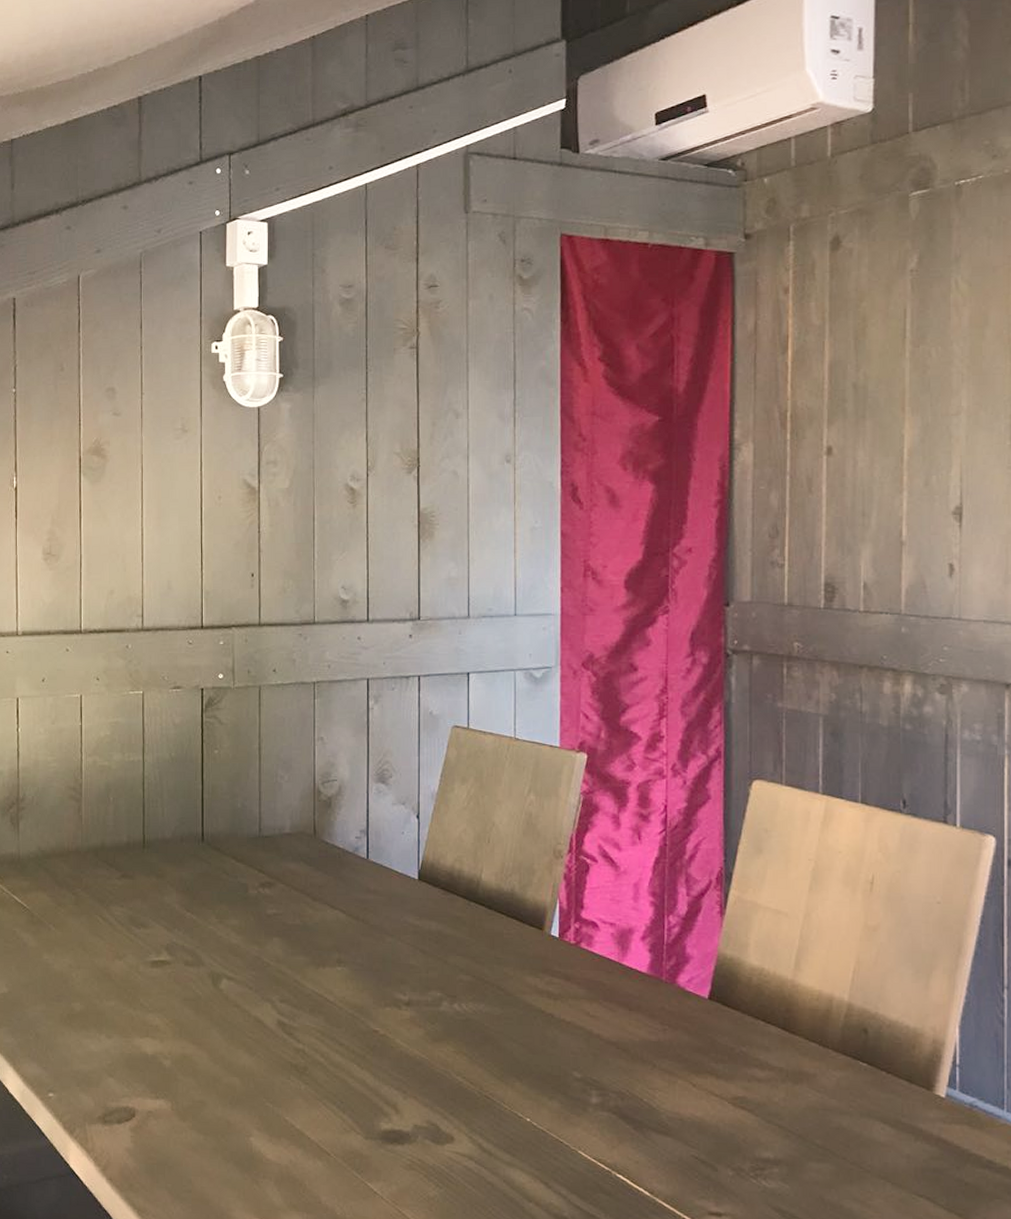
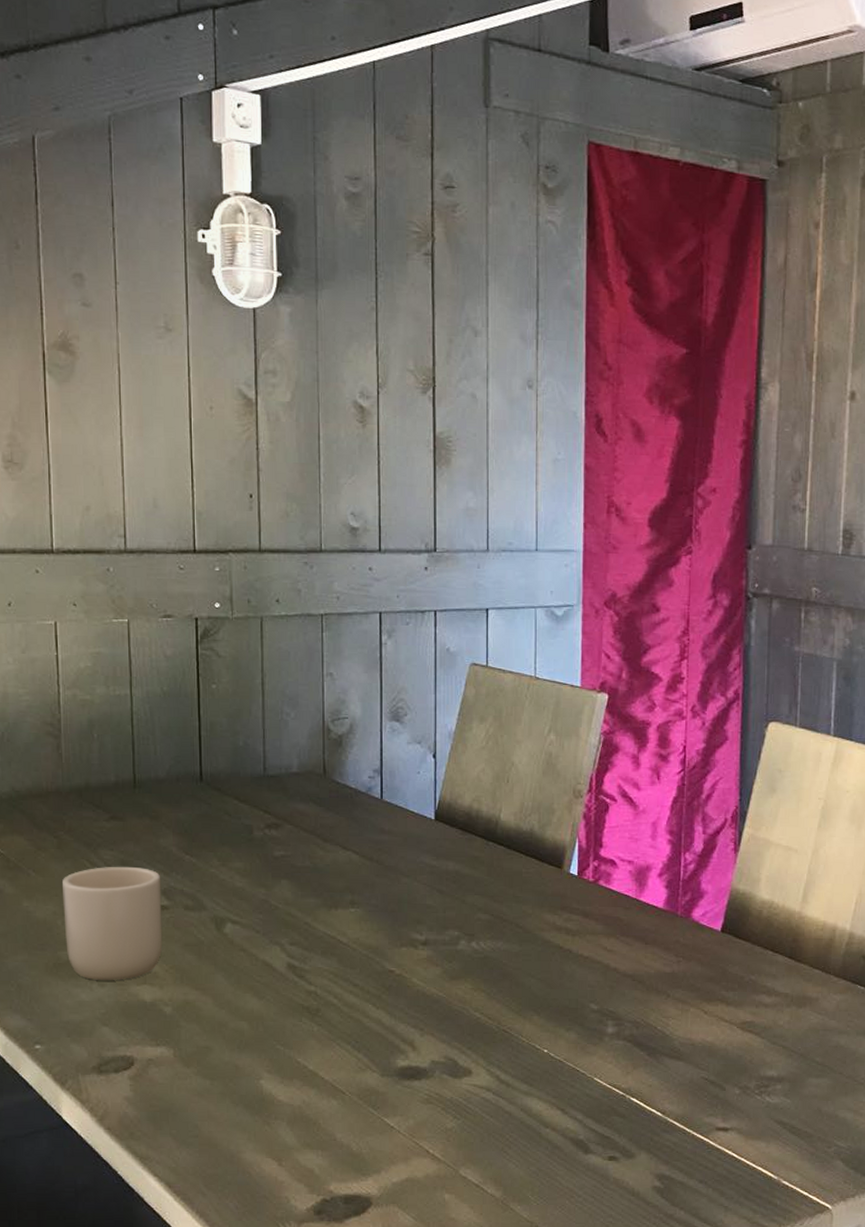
mug: none [77,922,165,1032] -> present [61,866,163,980]

